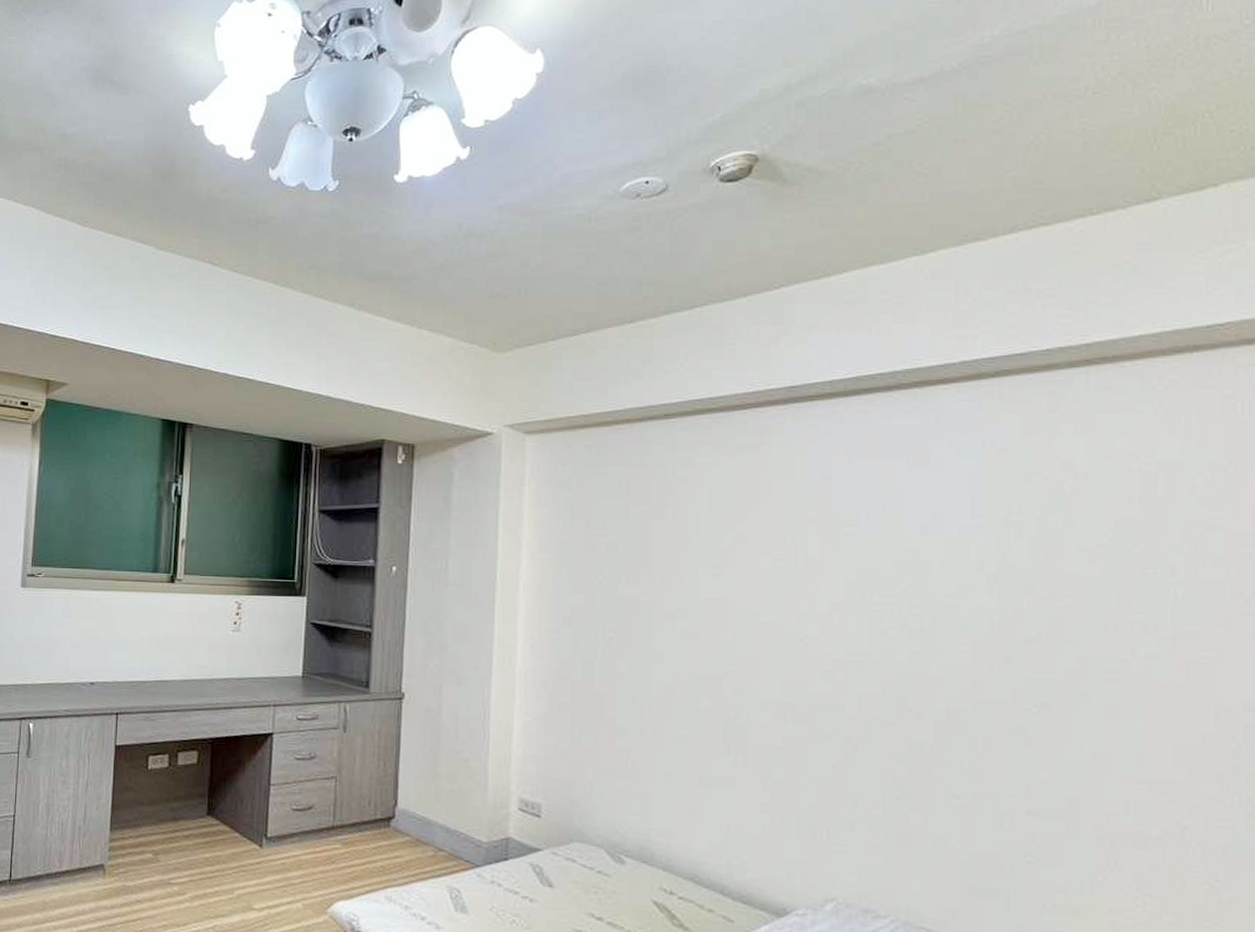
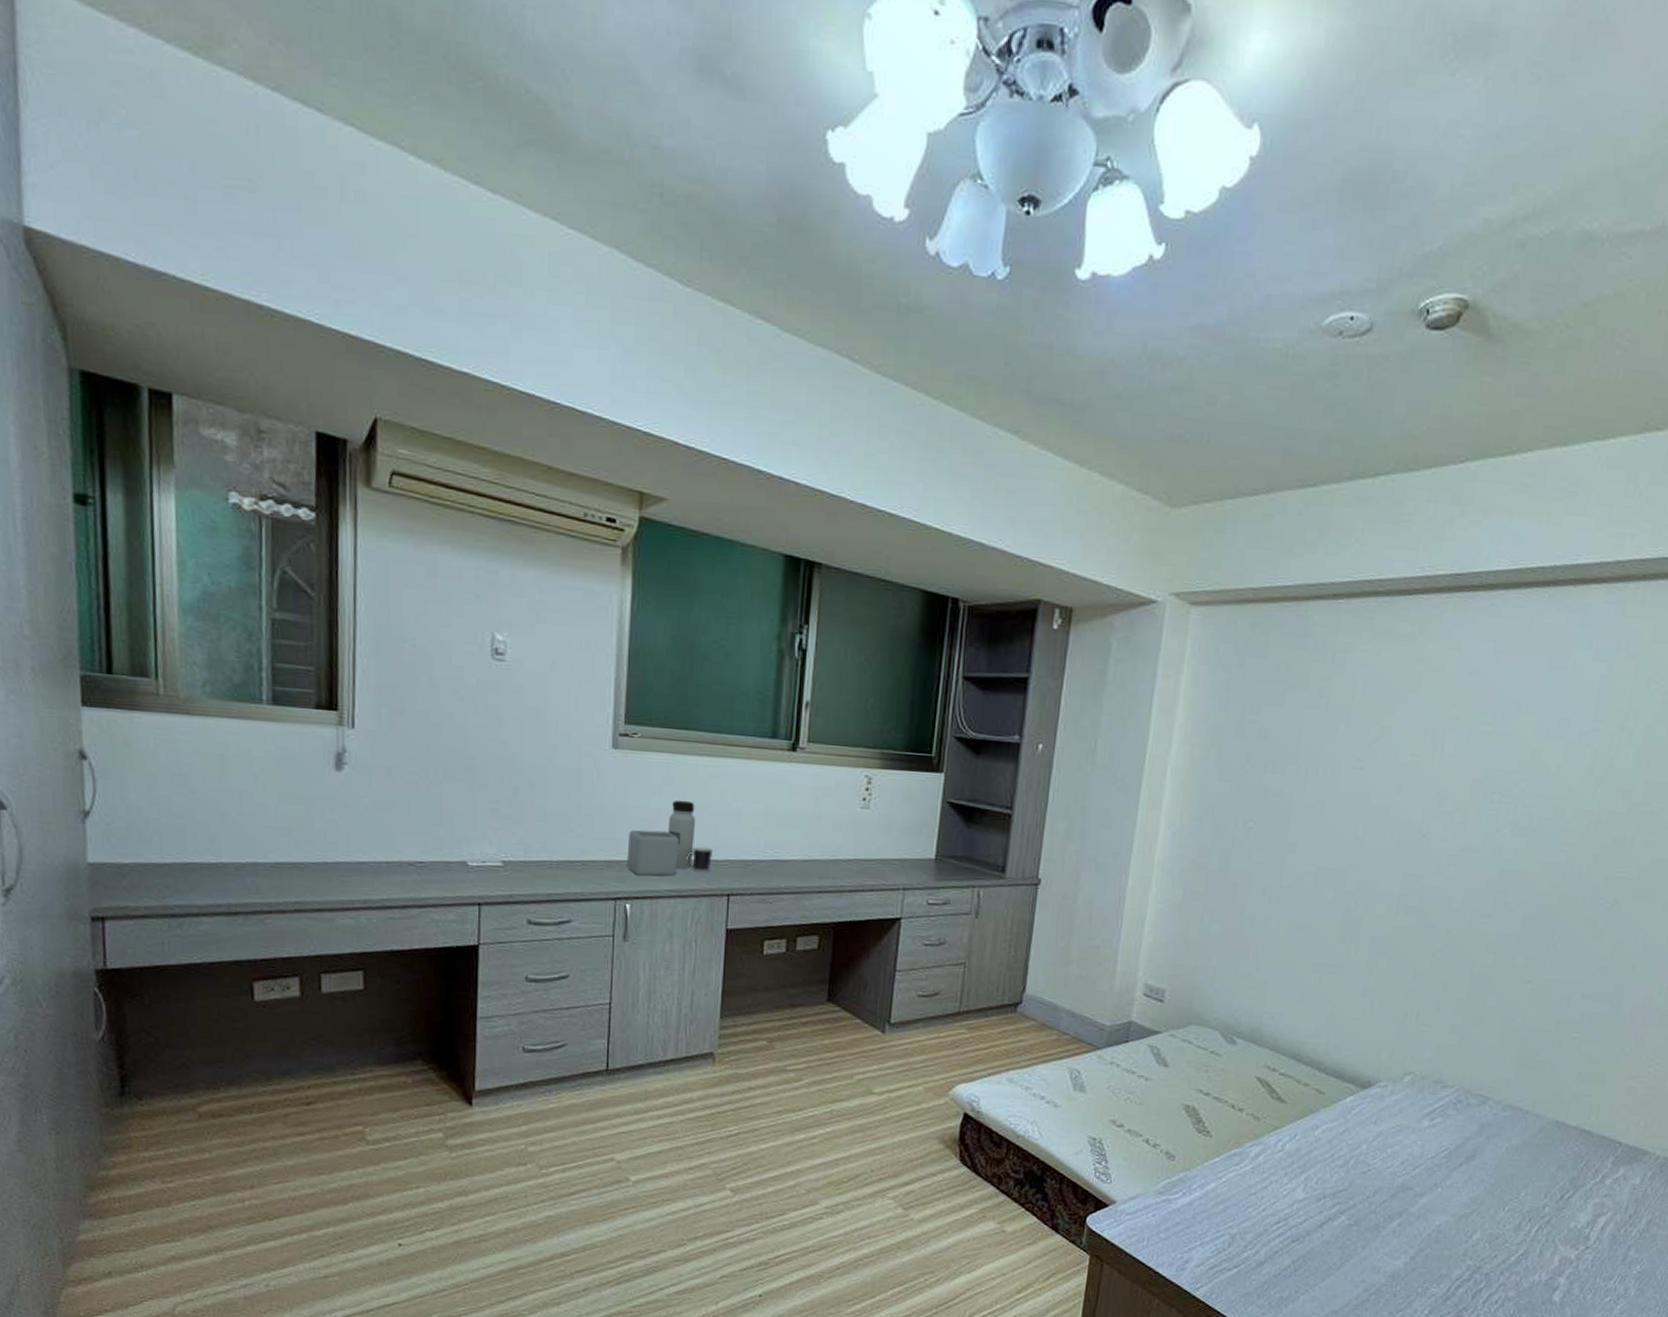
desk organizer: none [31,656,75,698] -> present [627,829,679,877]
water bottle: none [65,629,90,690] -> present [667,800,696,869]
mug: none [81,670,104,694] -> present [686,846,714,873]

